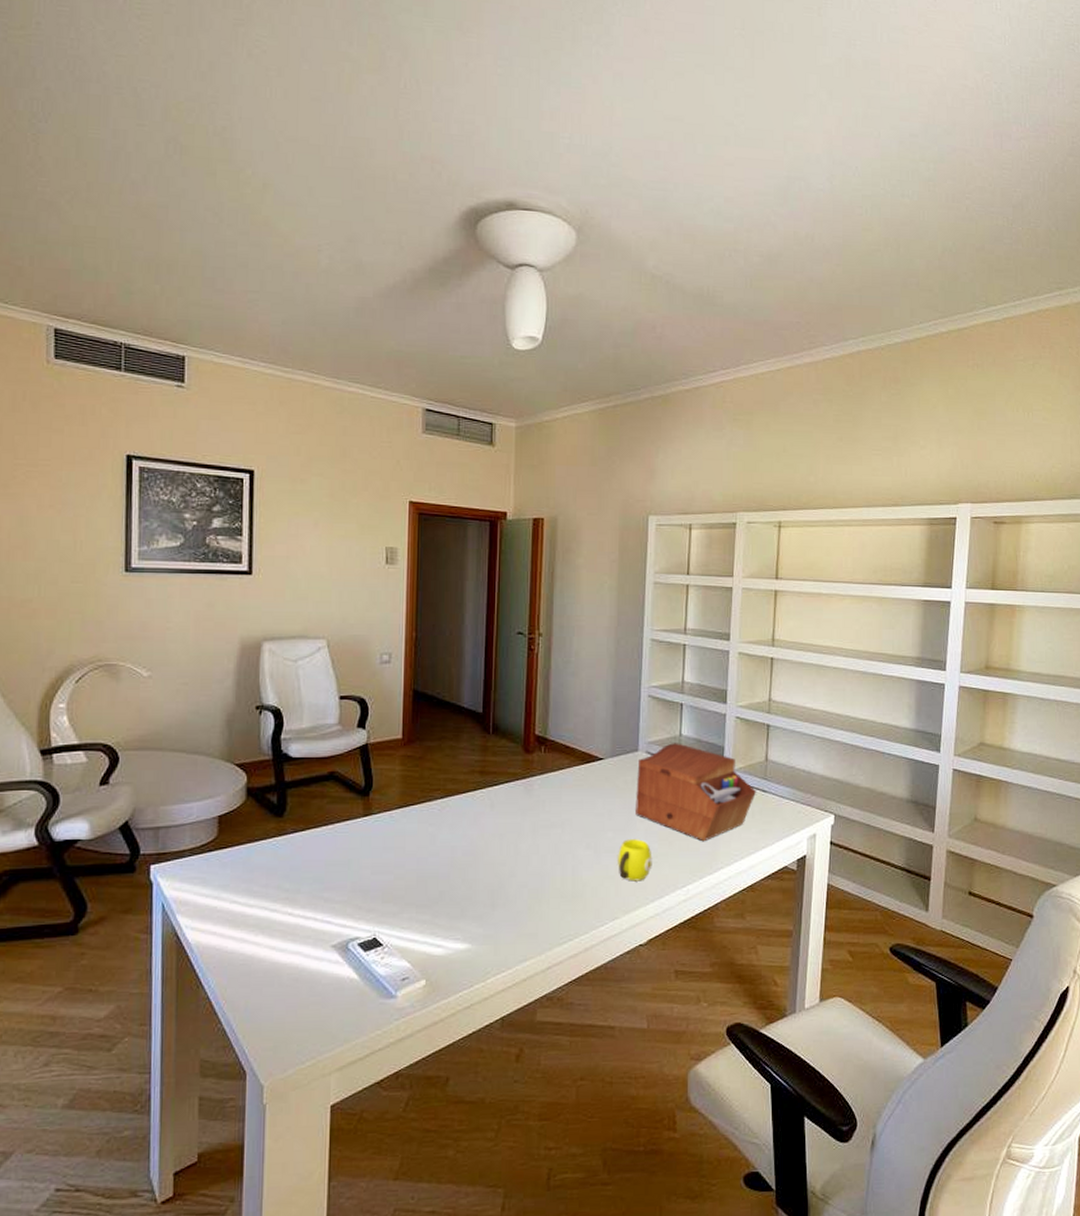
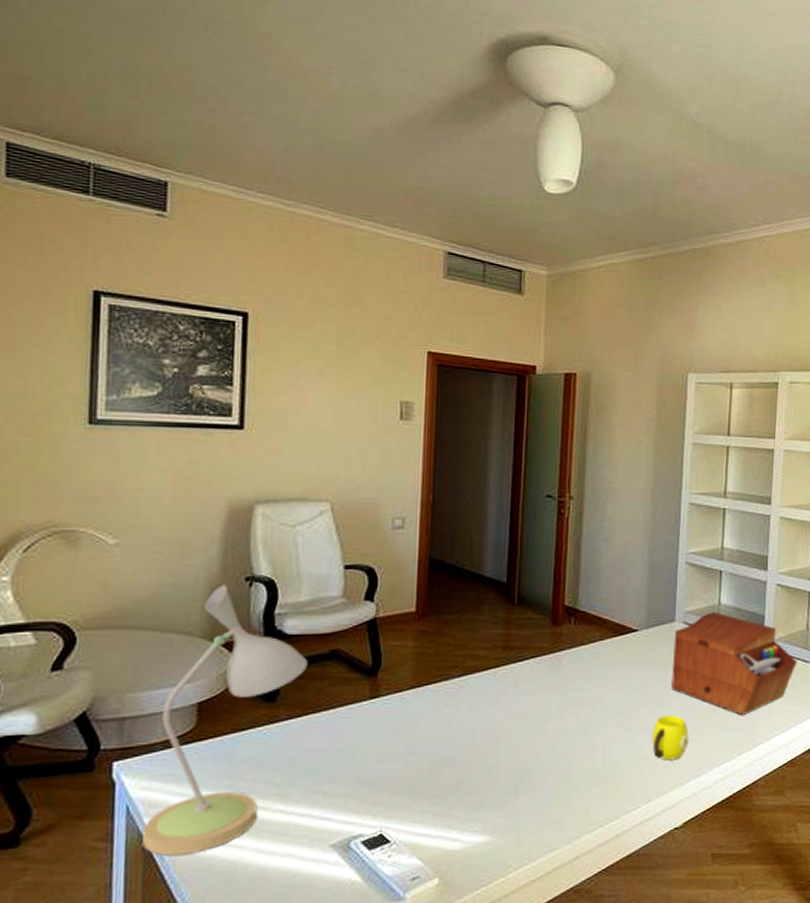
desk lamp: none [175,712,309,948] -> present [142,585,308,856]

